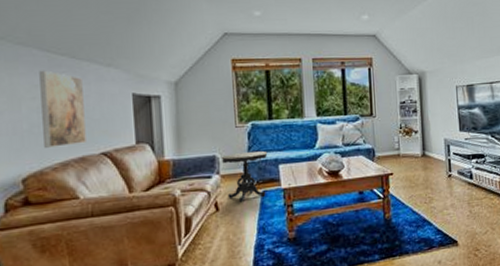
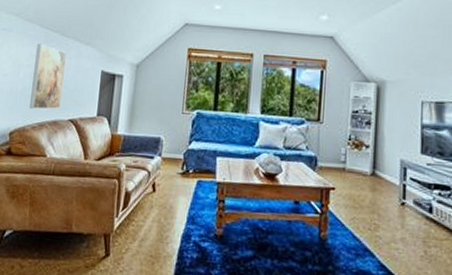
side table: present [220,151,268,203] -> none [164,138,208,188]

